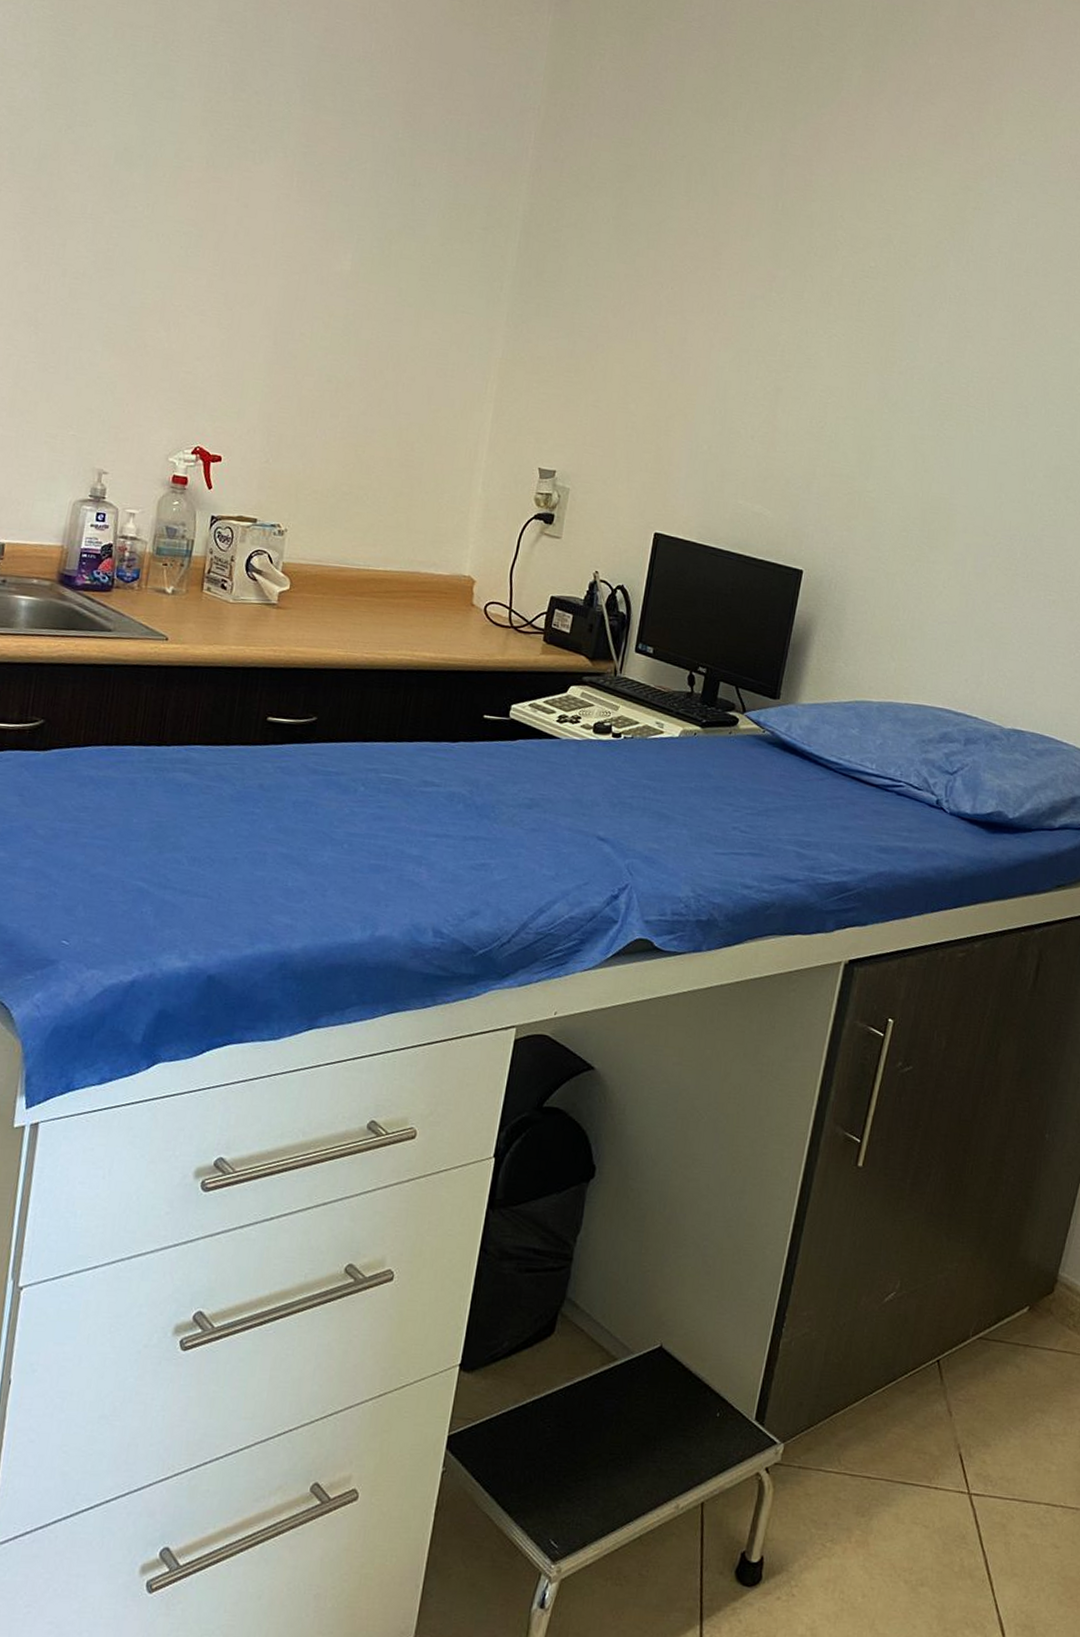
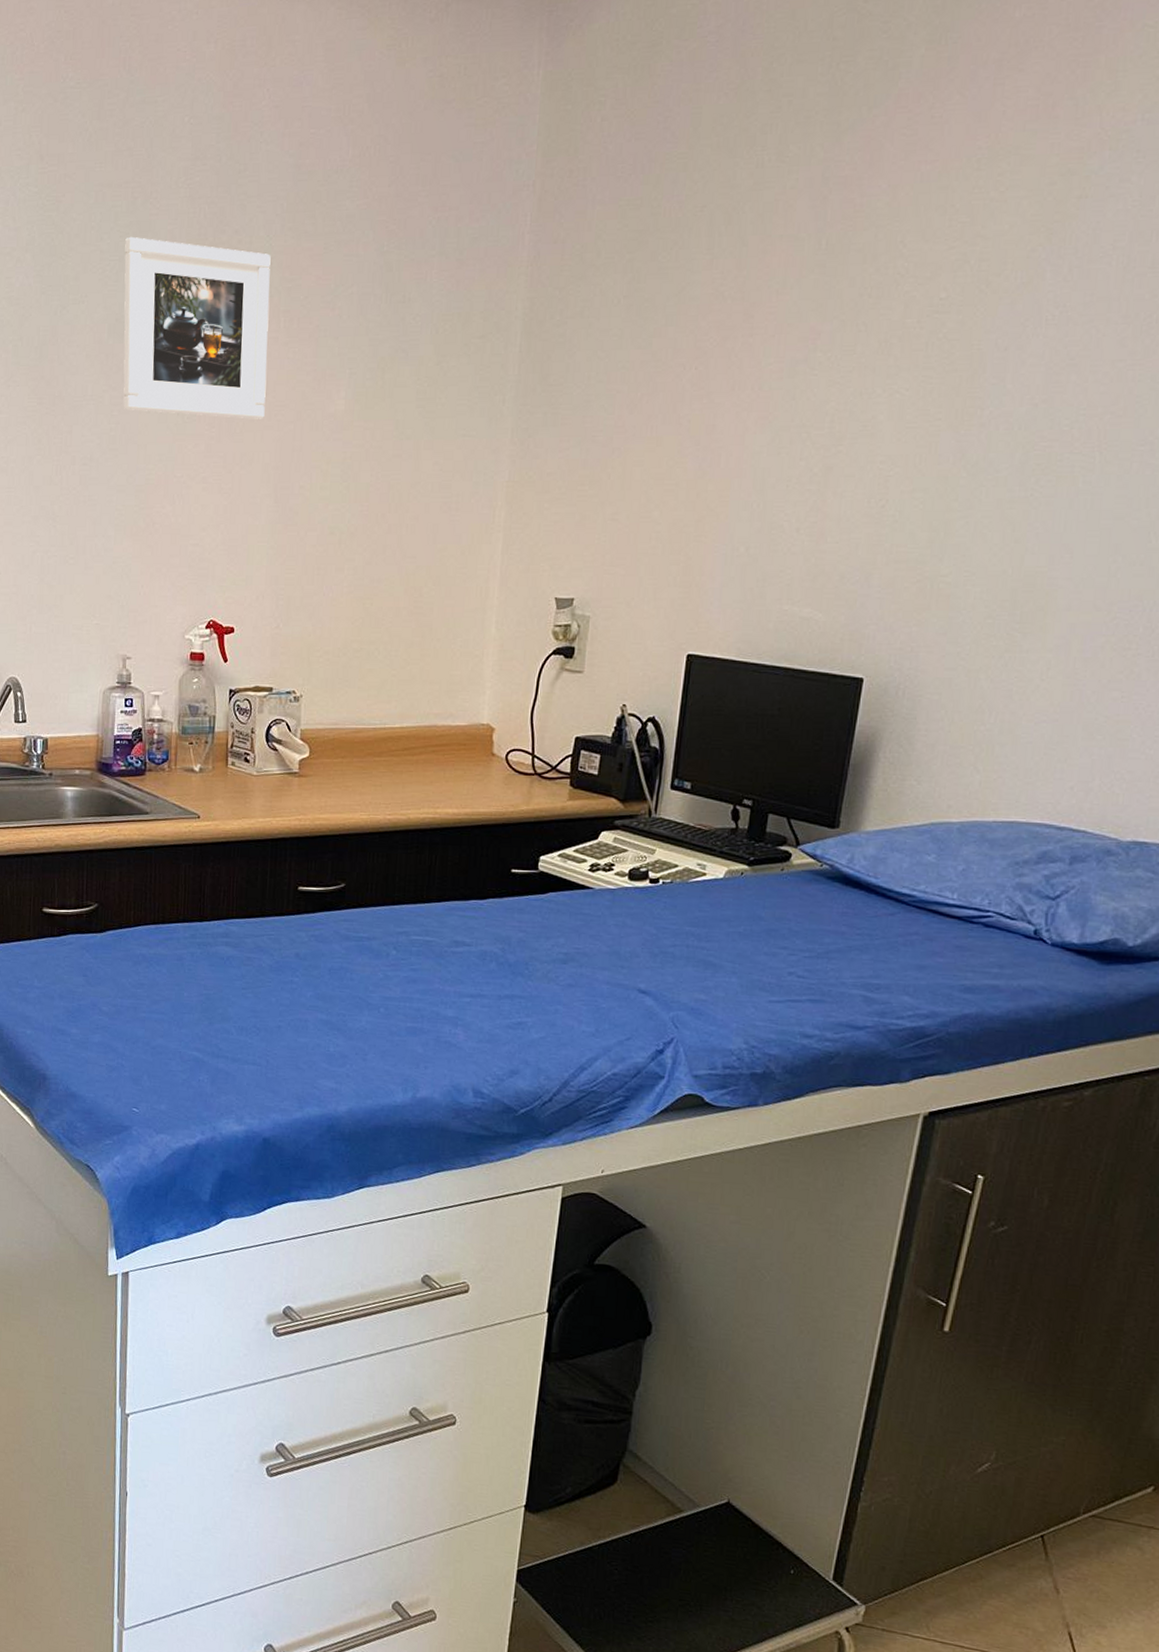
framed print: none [124,75,289,266] -> present [123,236,271,419]

